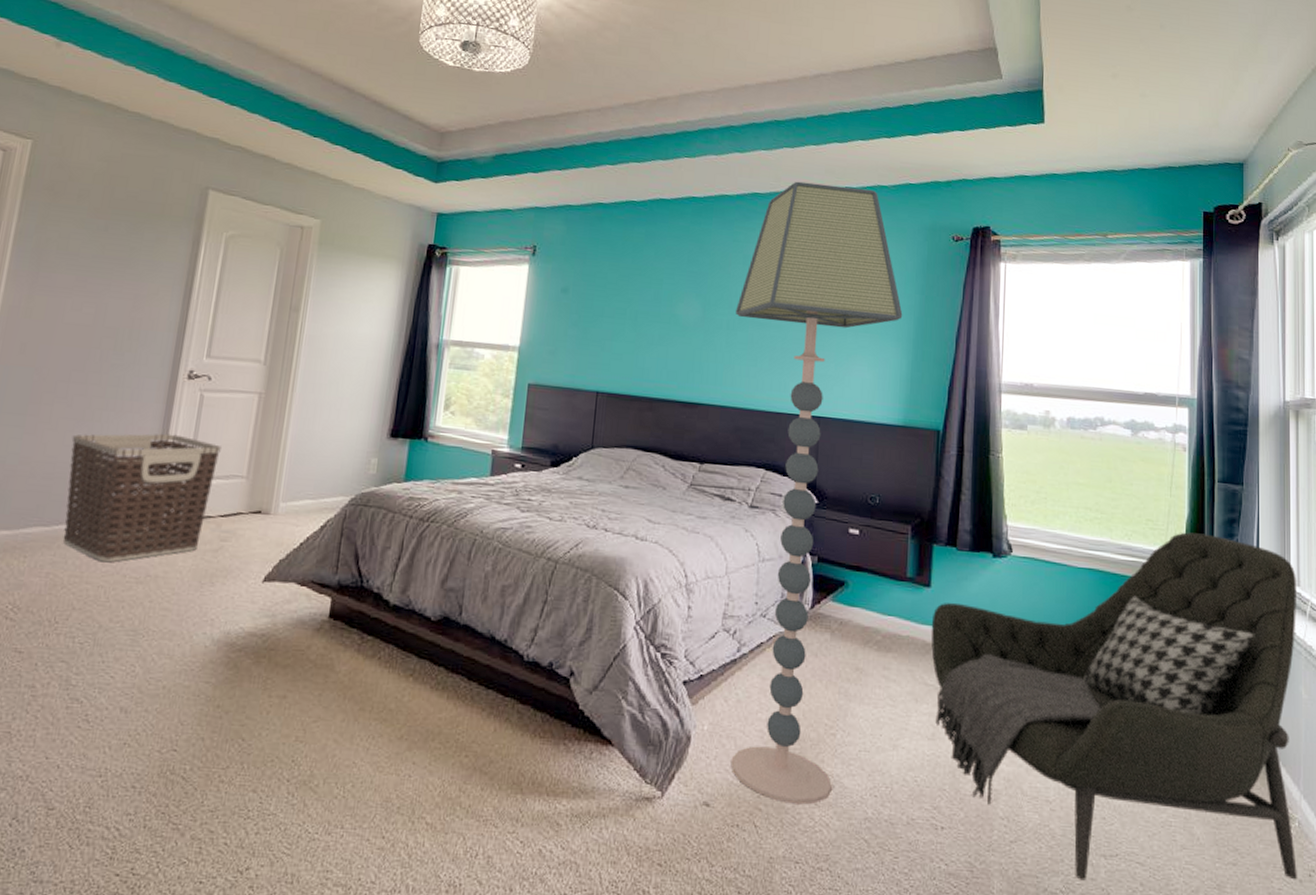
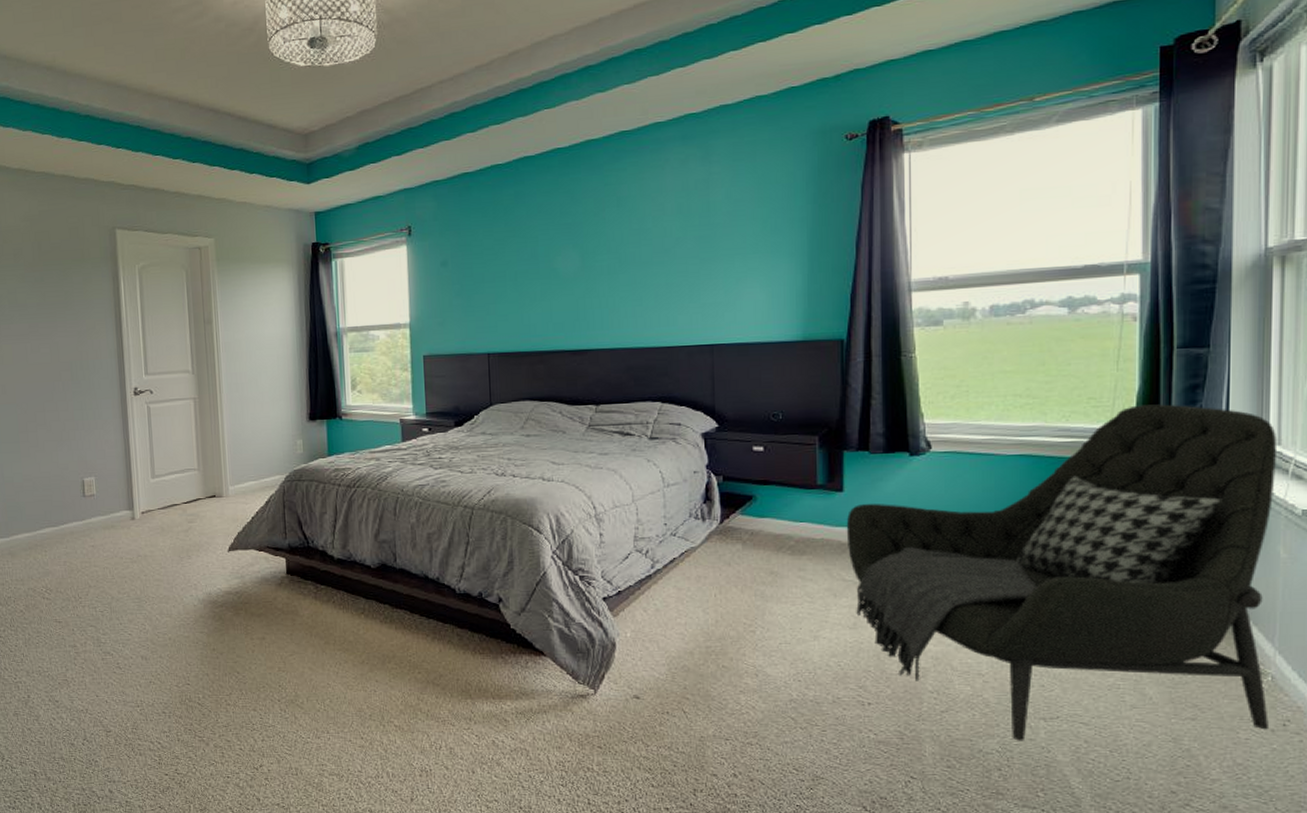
clothes hamper: present [63,433,221,563] -> none [57,442,173,549]
floor lamp: present [731,181,903,805] -> none [614,102,794,692]

